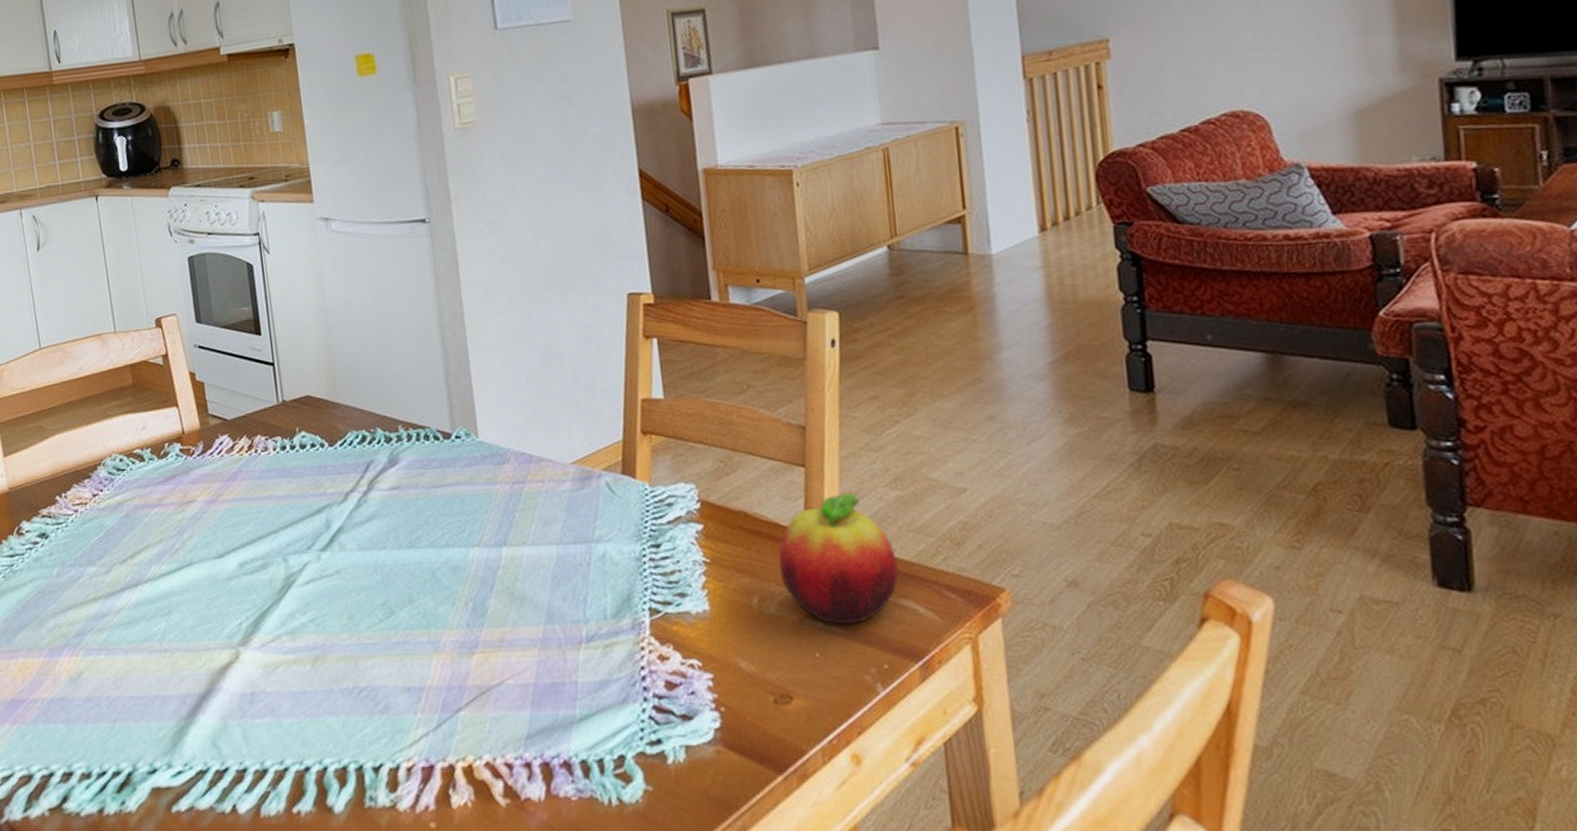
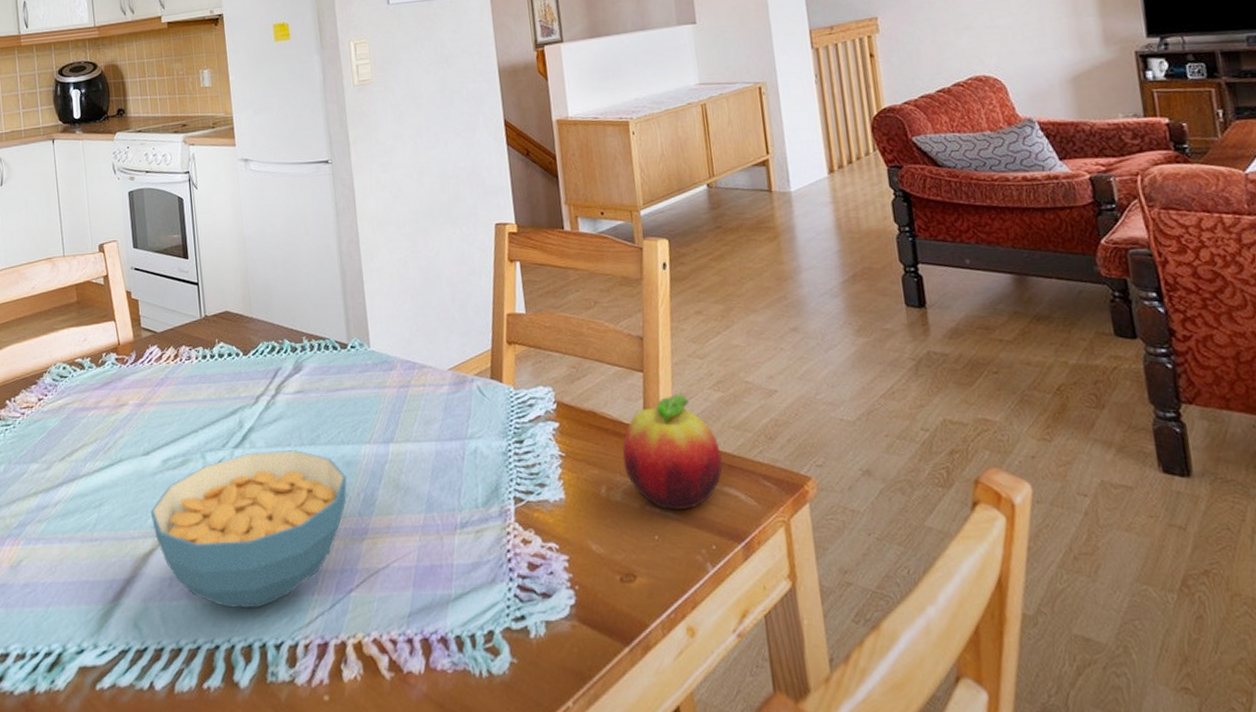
cereal bowl: none [226,554,453,728] -> present [150,450,347,608]

